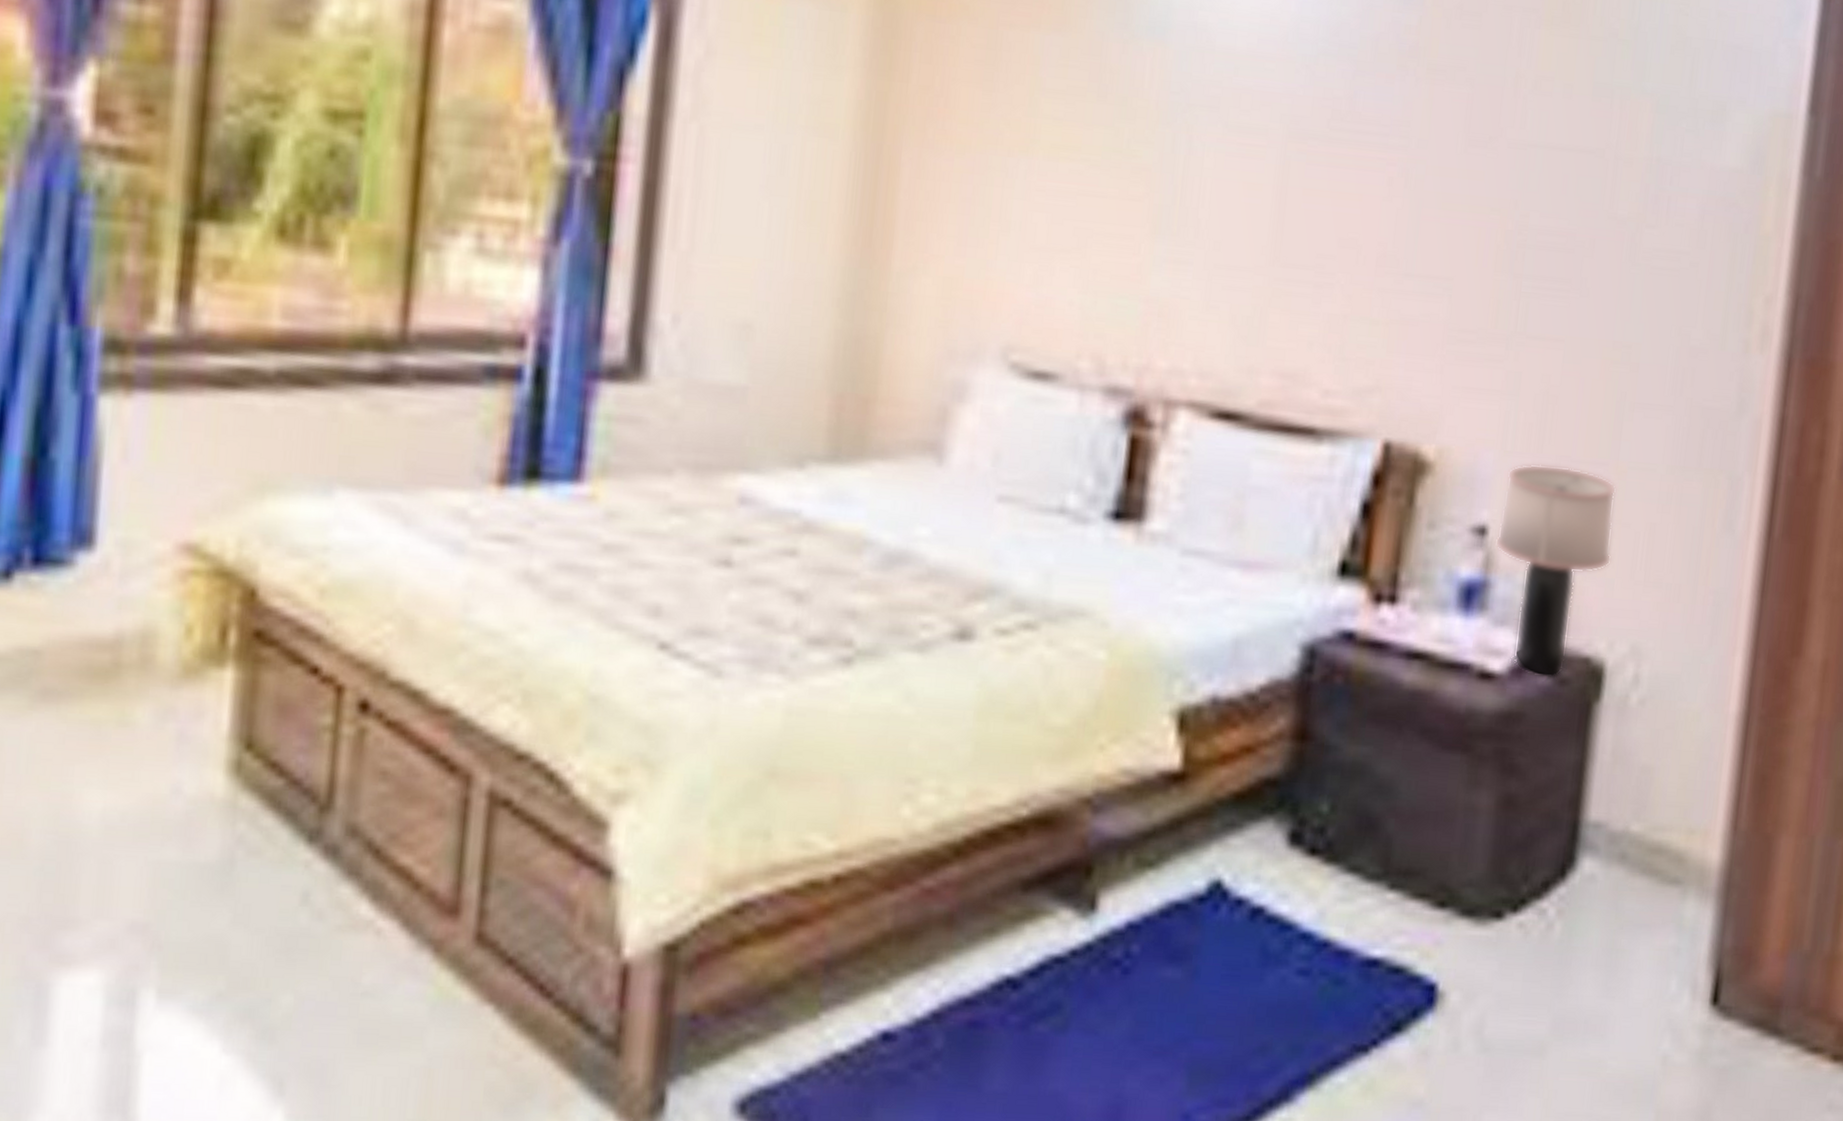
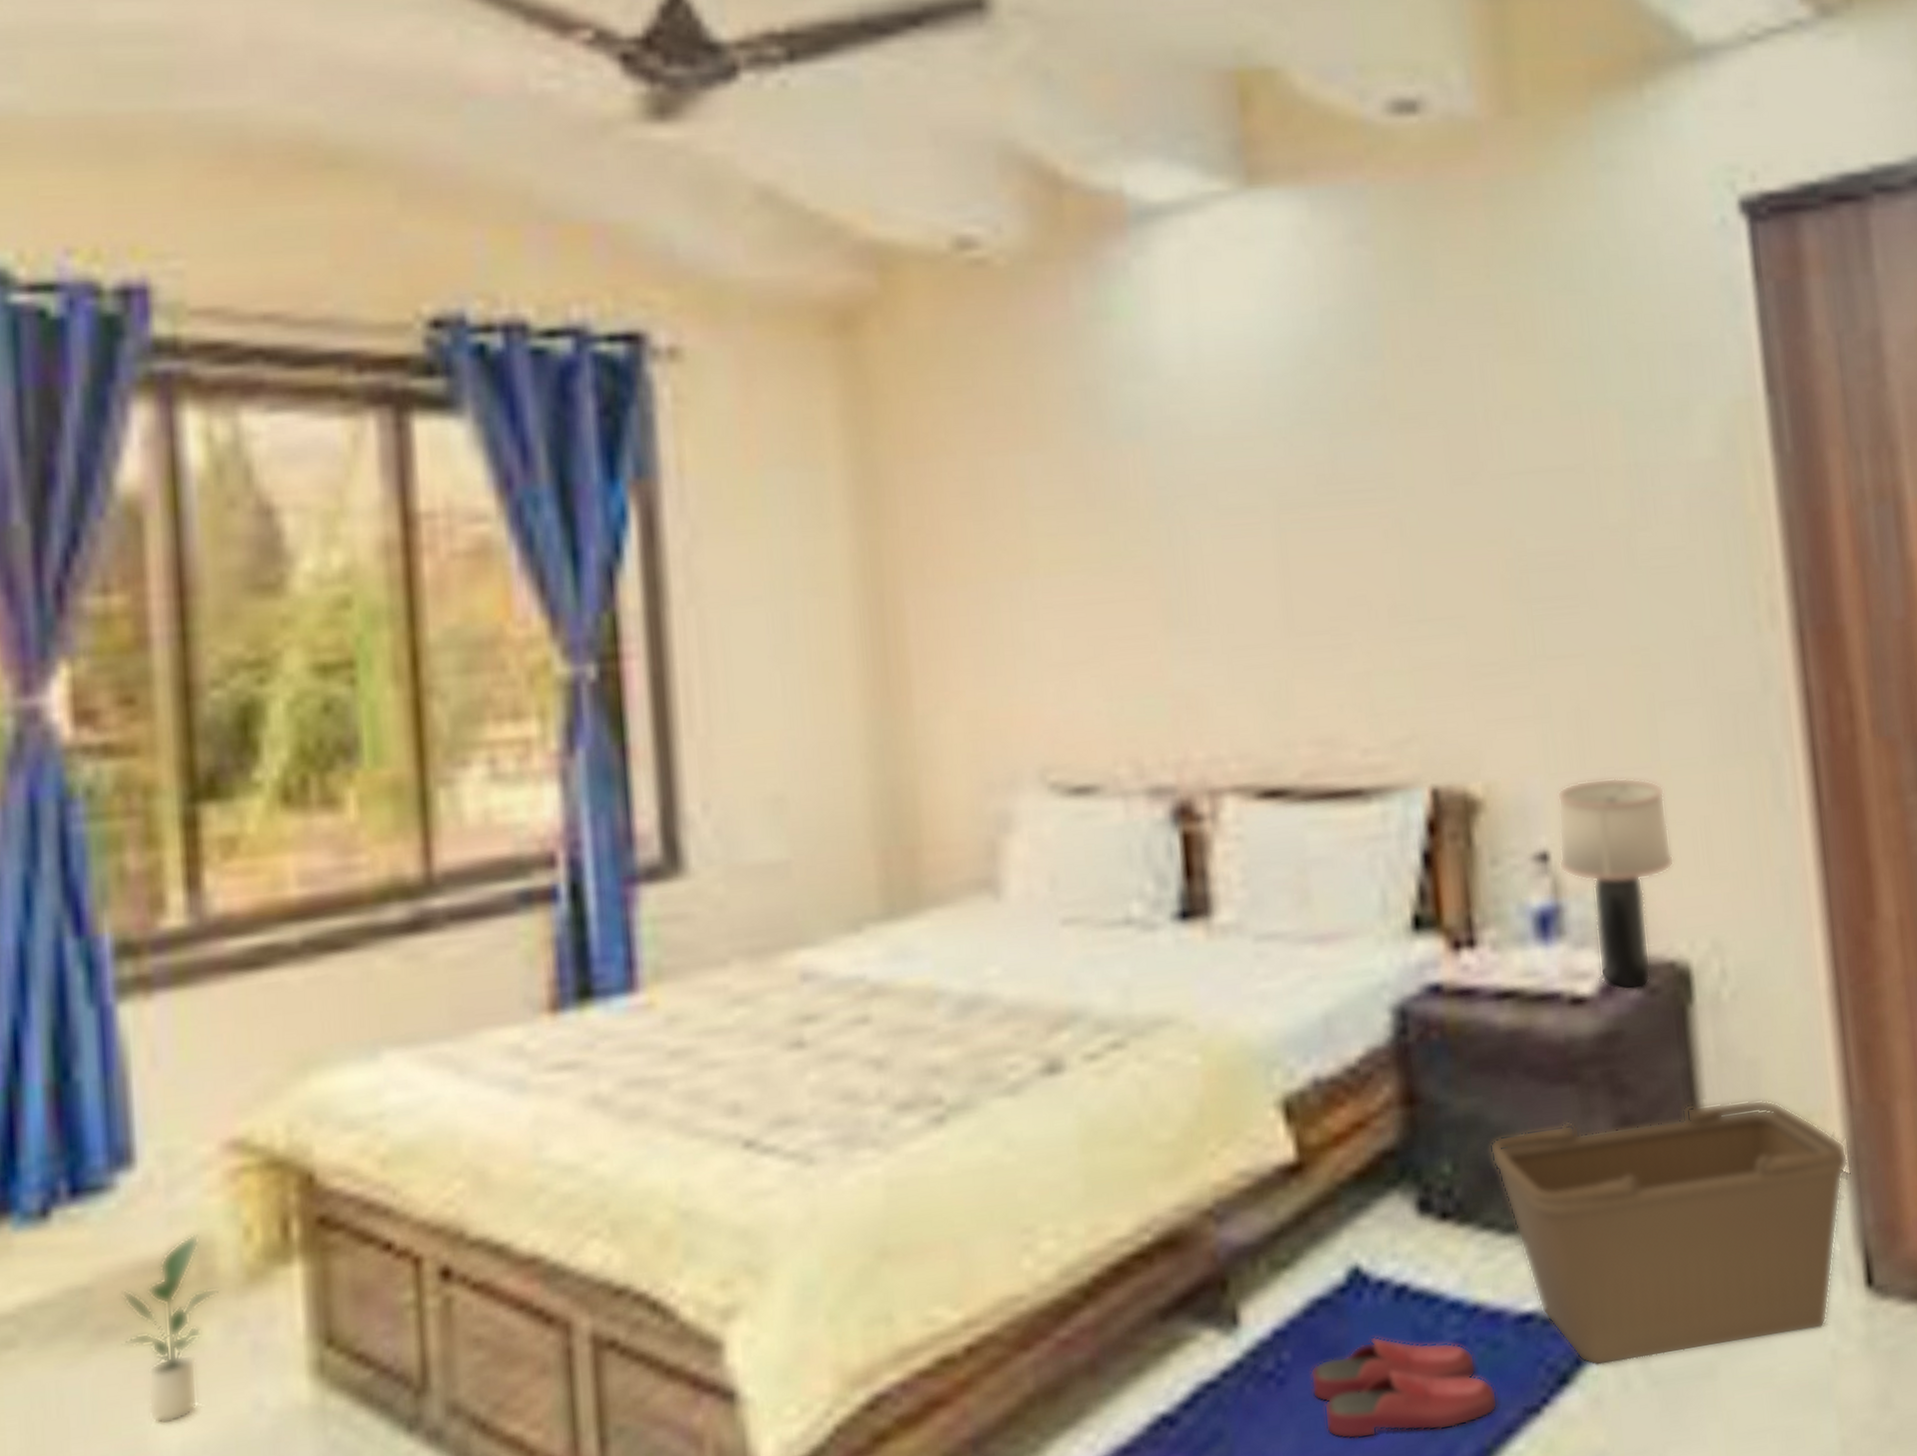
potted plant: none [61,621,155,789] -> present [121,1234,218,1425]
slippers: none [1153,949,1330,1049] -> present [1310,1336,1498,1440]
bicycle basket: none [1369,787,1722,1035] -> present [1489,1099,1849,1367]

